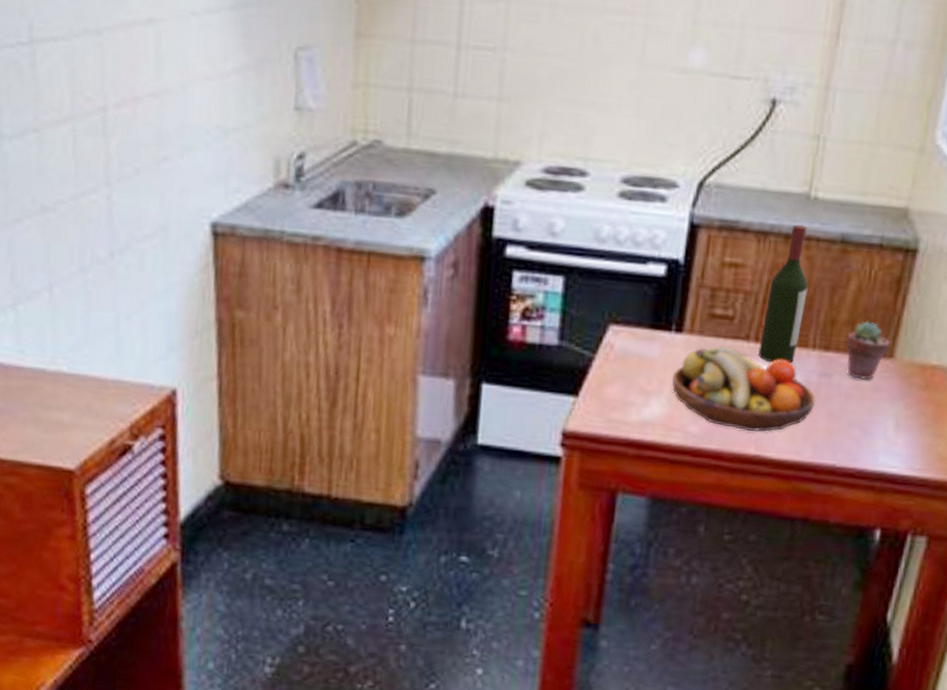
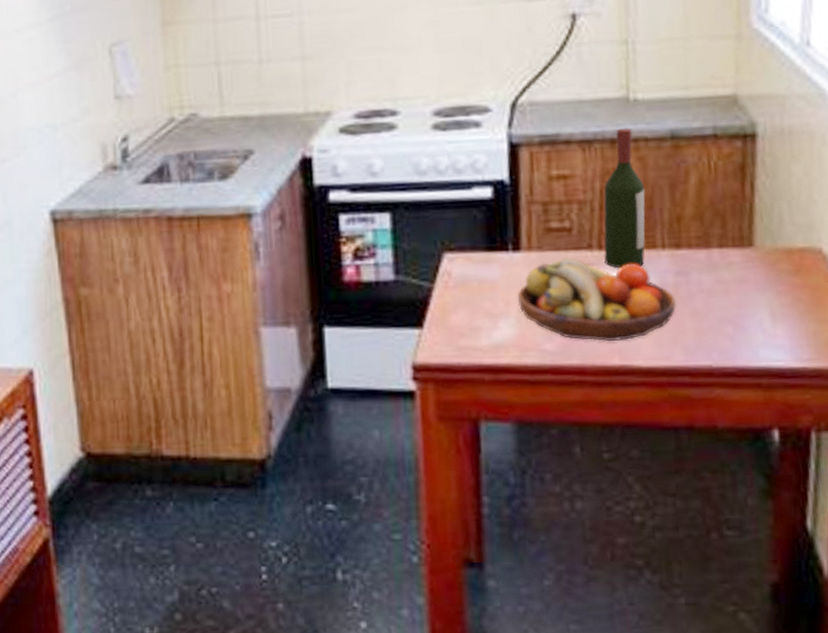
potted succulent: present [846,321,890,380] -> none [697,212,746,273]

